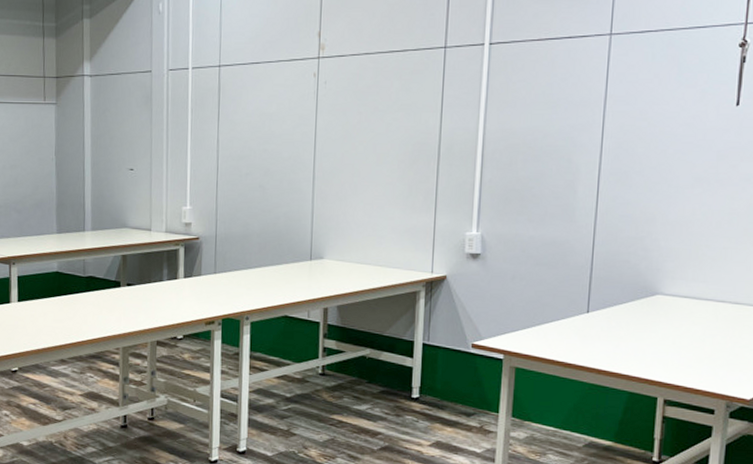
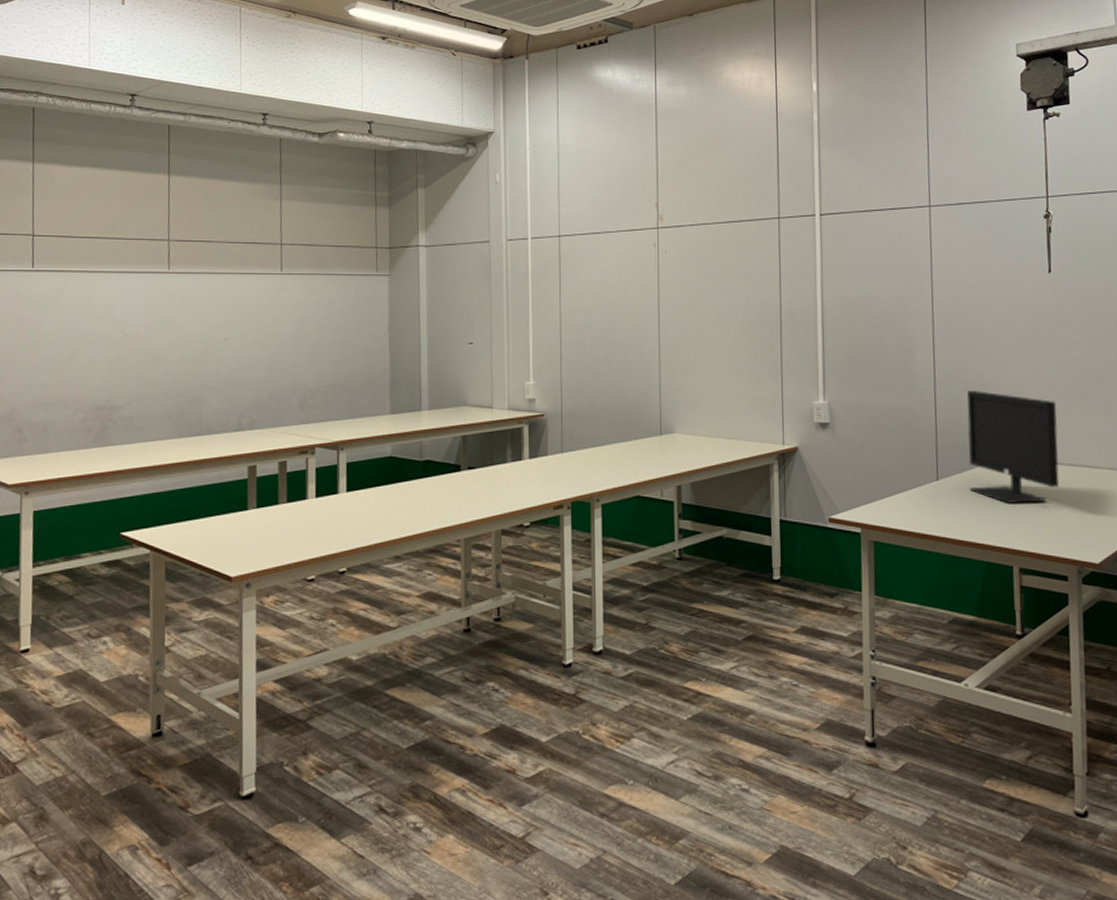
monitor: none [620,226,726,339] -> present [967,390,1060,503]

